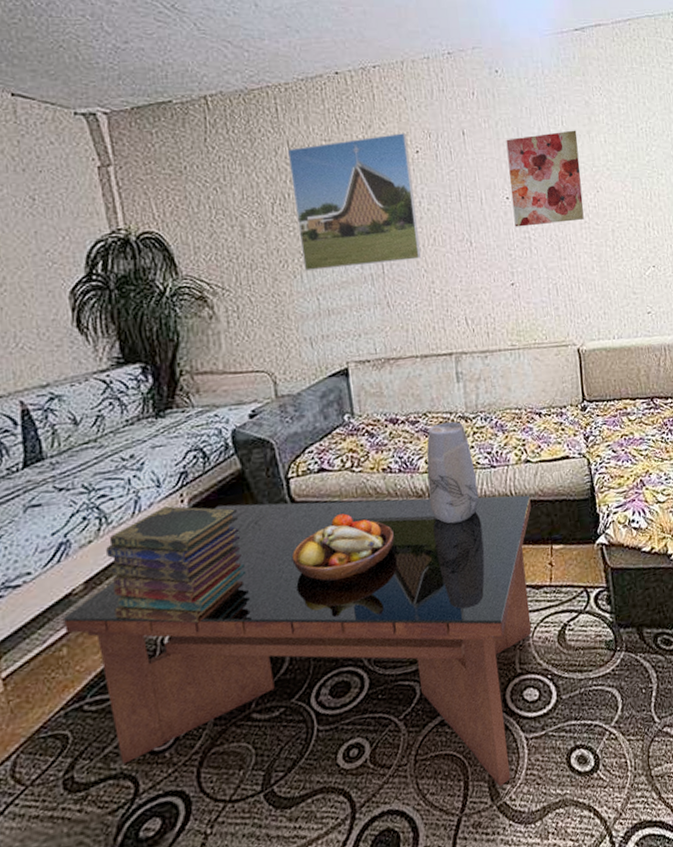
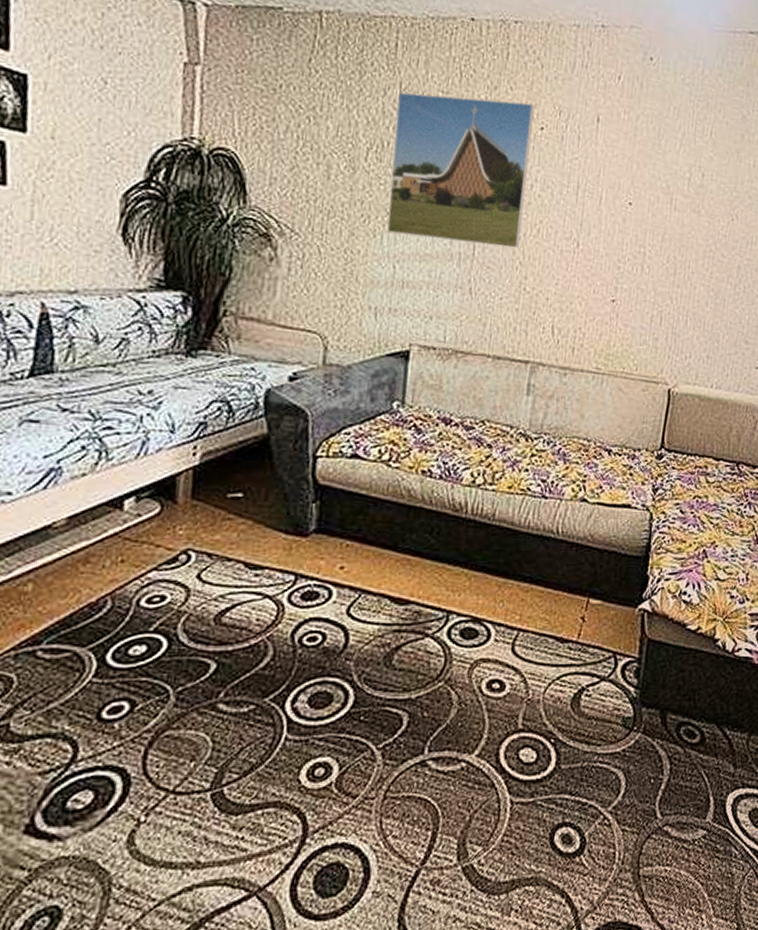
coffee table: present [64,495,532,787] -> none [35,468,578,847]
book stack: present [106,506,247,624] -> none [93,456,253,592]
fruit bowl: present [291,513,394,582] -> none [299,509,418,582]
vase: present [426,421,479,524] -> none [465,435,525,550]
wall art: present [506,130,584,227] -> none [631,137,725,247]

